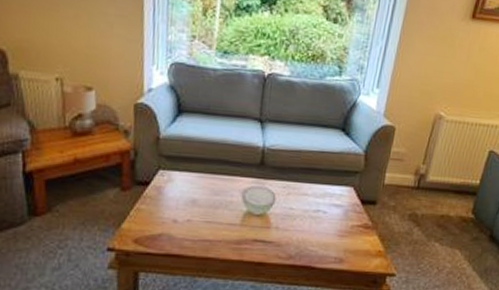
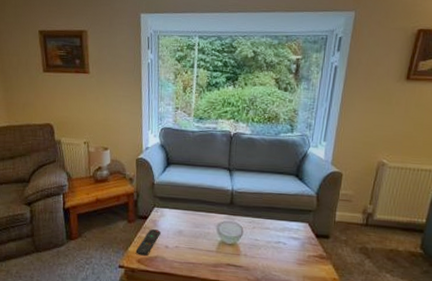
remote control: none [131,198,167,234] -> present [135,229,161,256]

